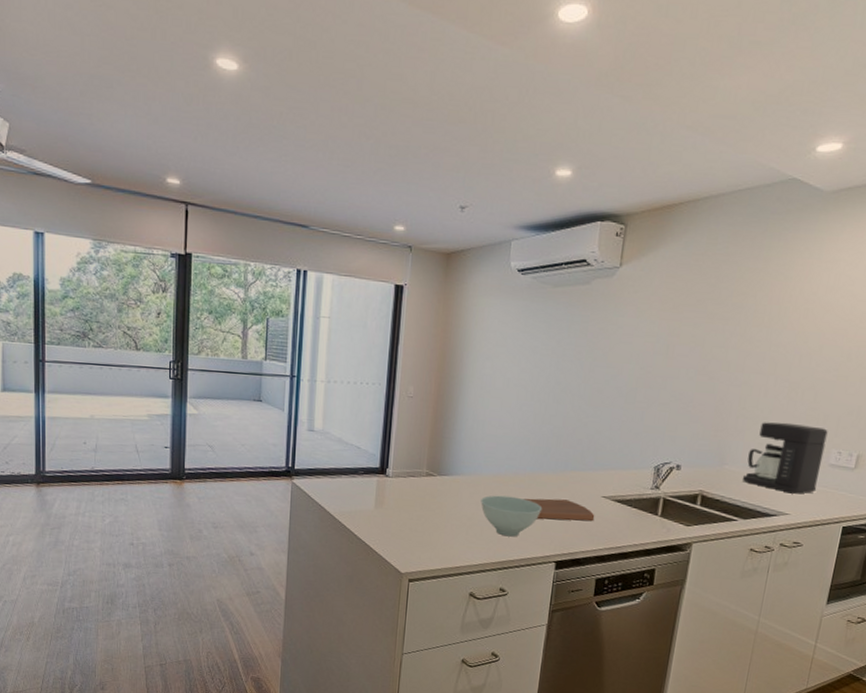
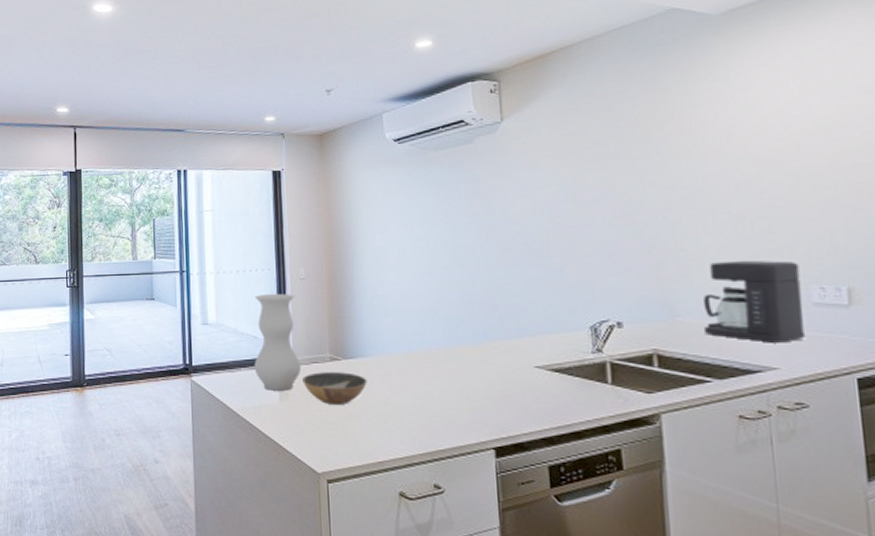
vase: none [354,407,402,500] -> present [254,294,302,391]
bowl: none [398,485,457,516] -> present [302,372,368,404]
bowl: present [481,495,543,537] -> none [395,375,467,422]
cutting board: present [523,498,595,521] -> none [442,374,531,398]

